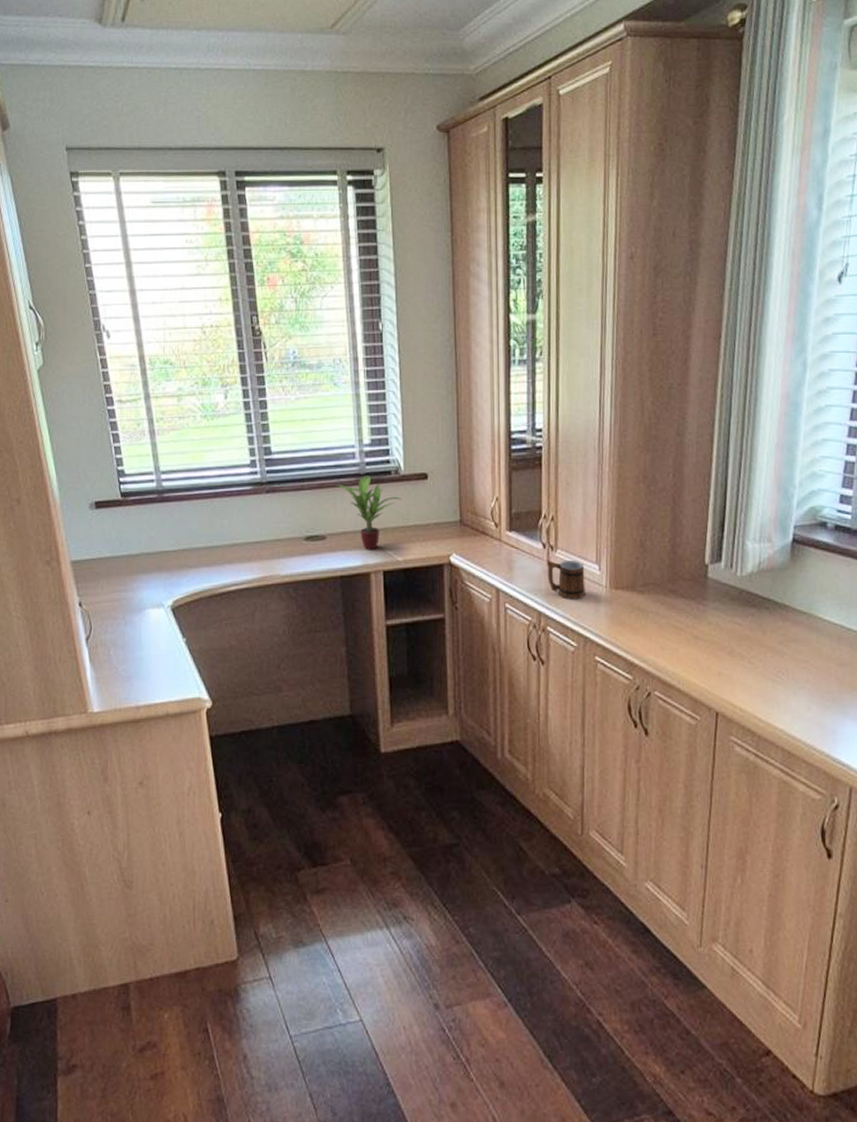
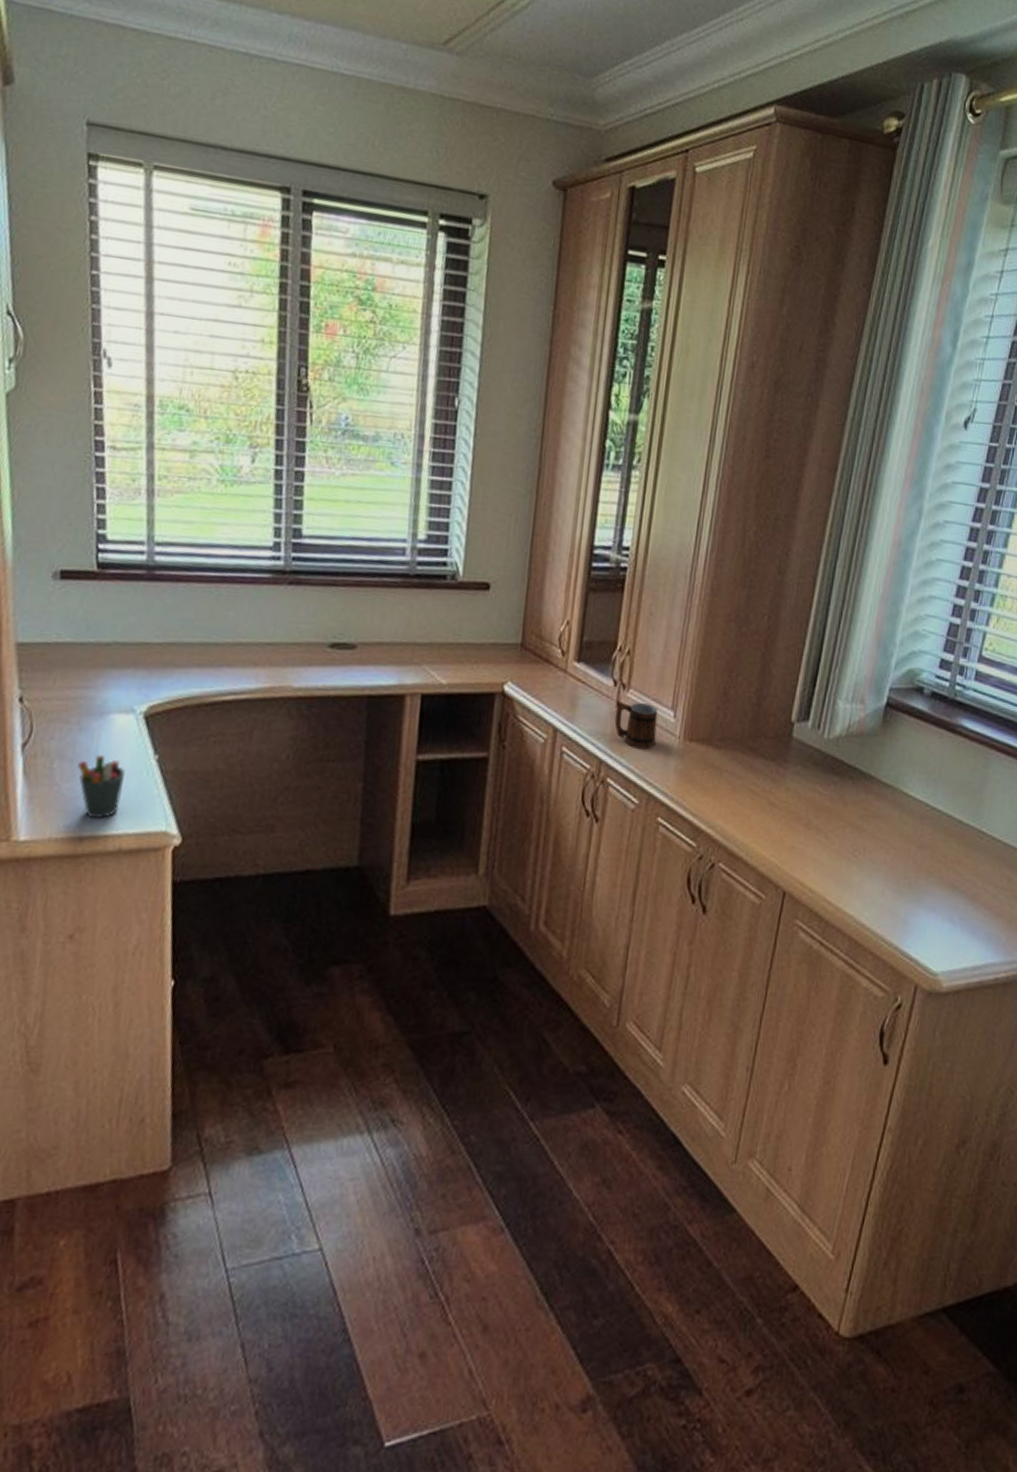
pen holder: none [128,641,163,692] -> present [78,754,125,819]
potted plant: present [334,476,402,550] -> none [375,577,455,668]

